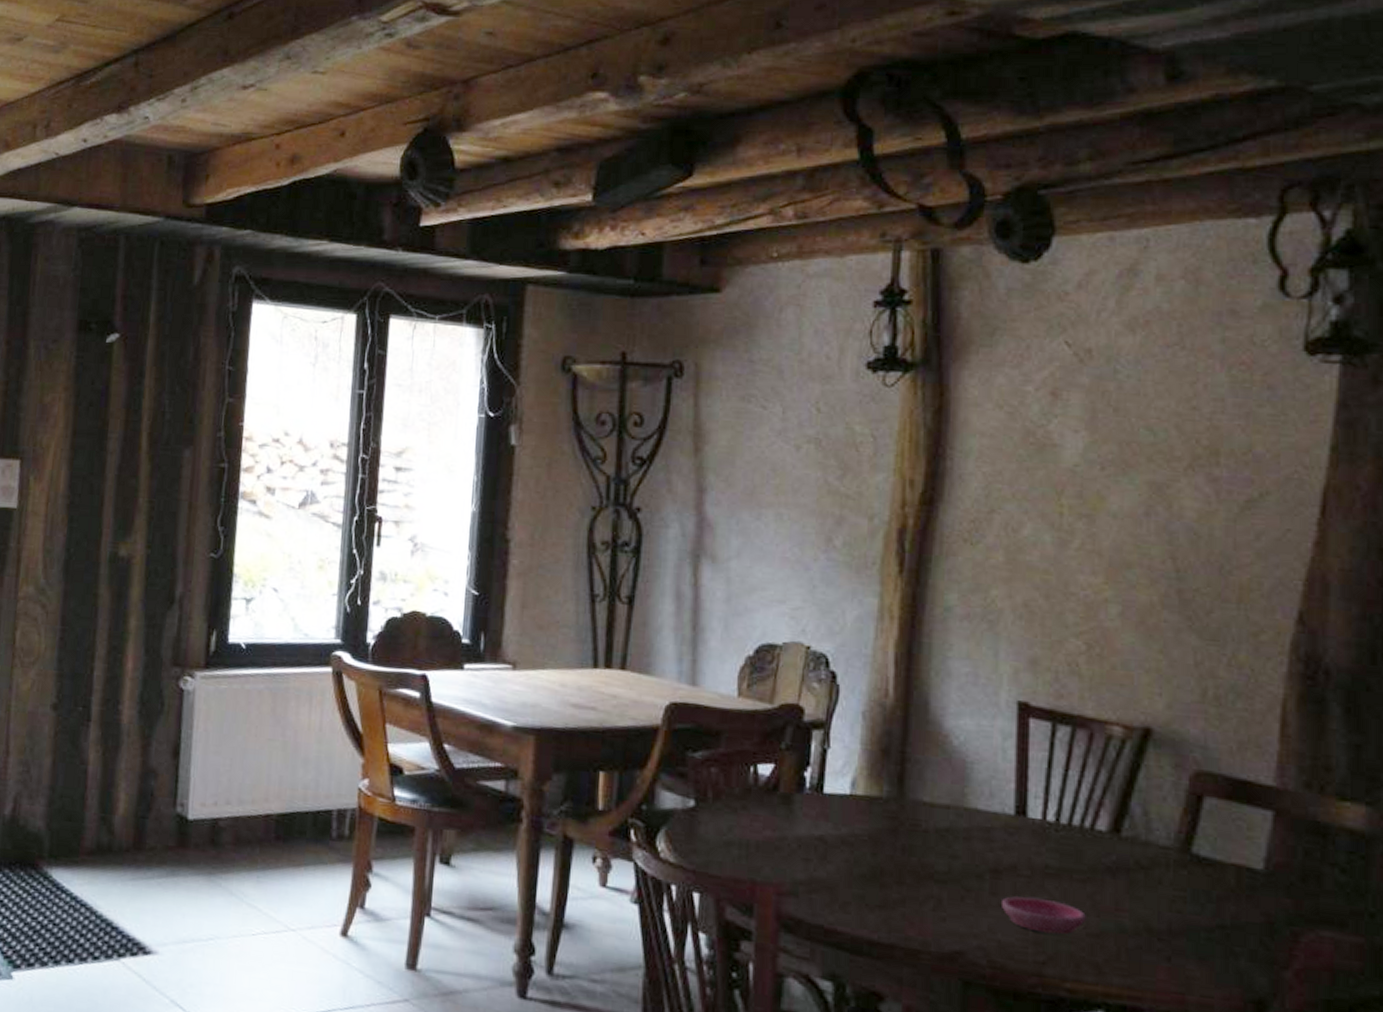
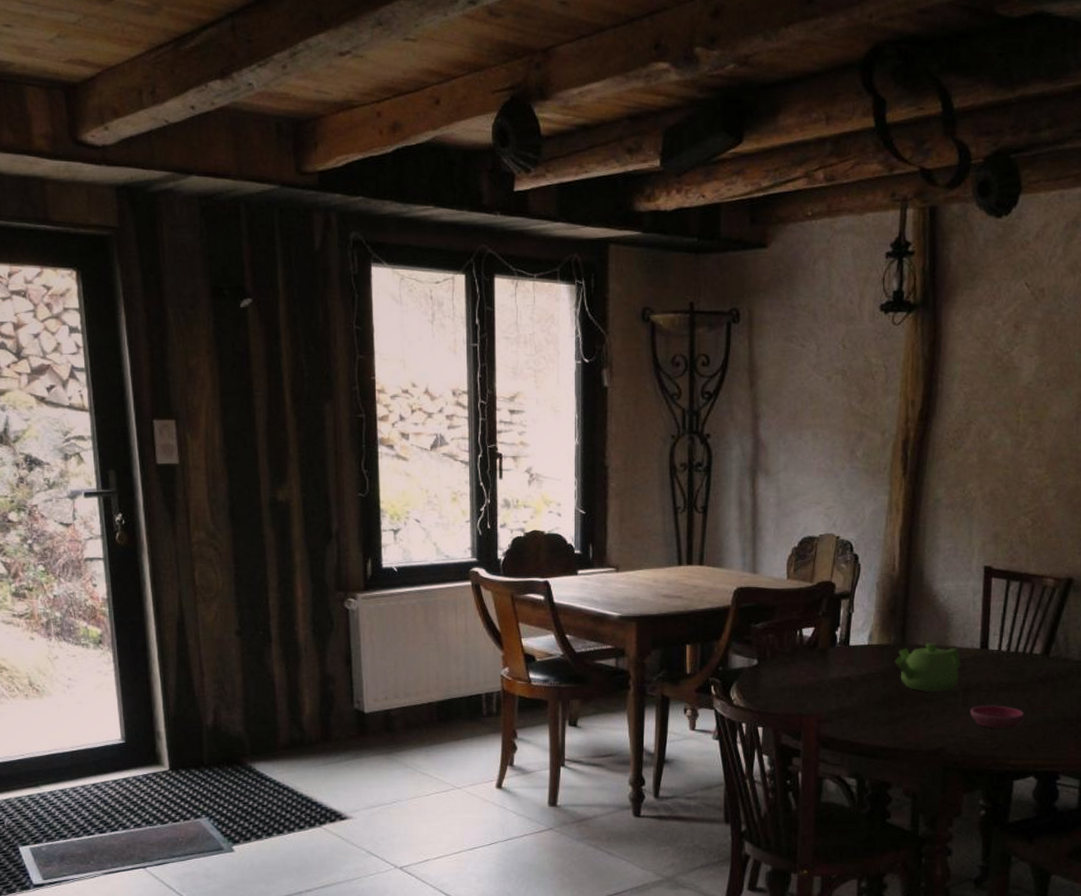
teapot: none [889,799,987,871] -> present [895,642,961,693]

